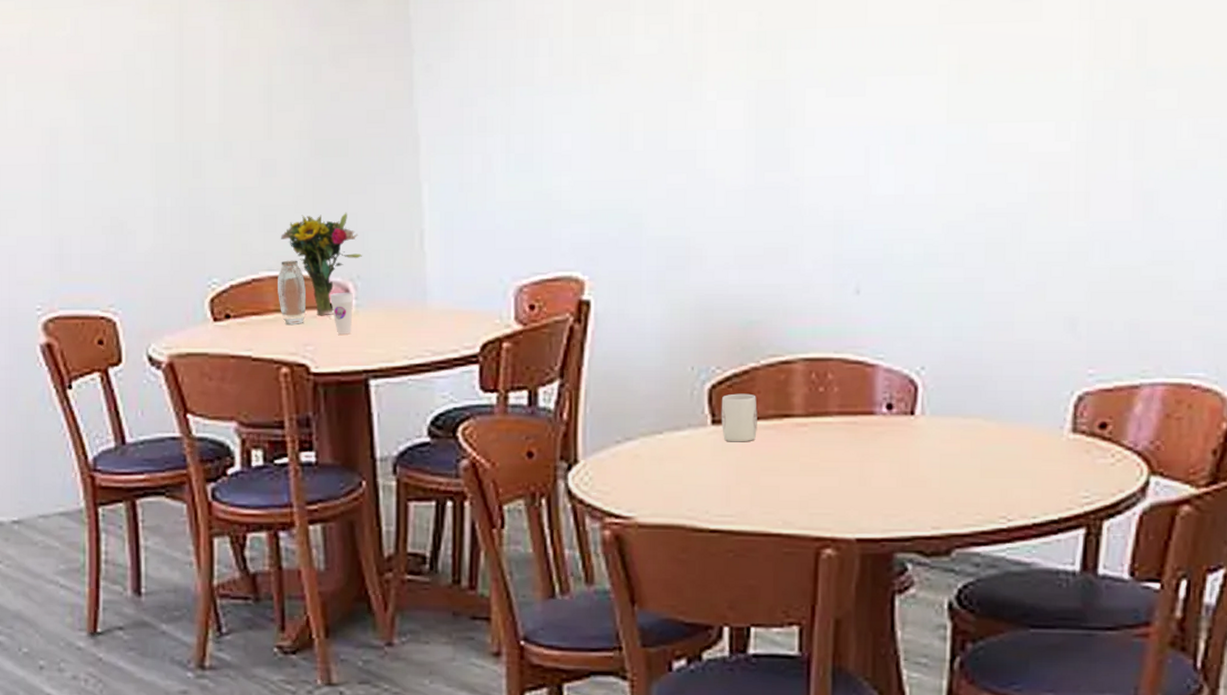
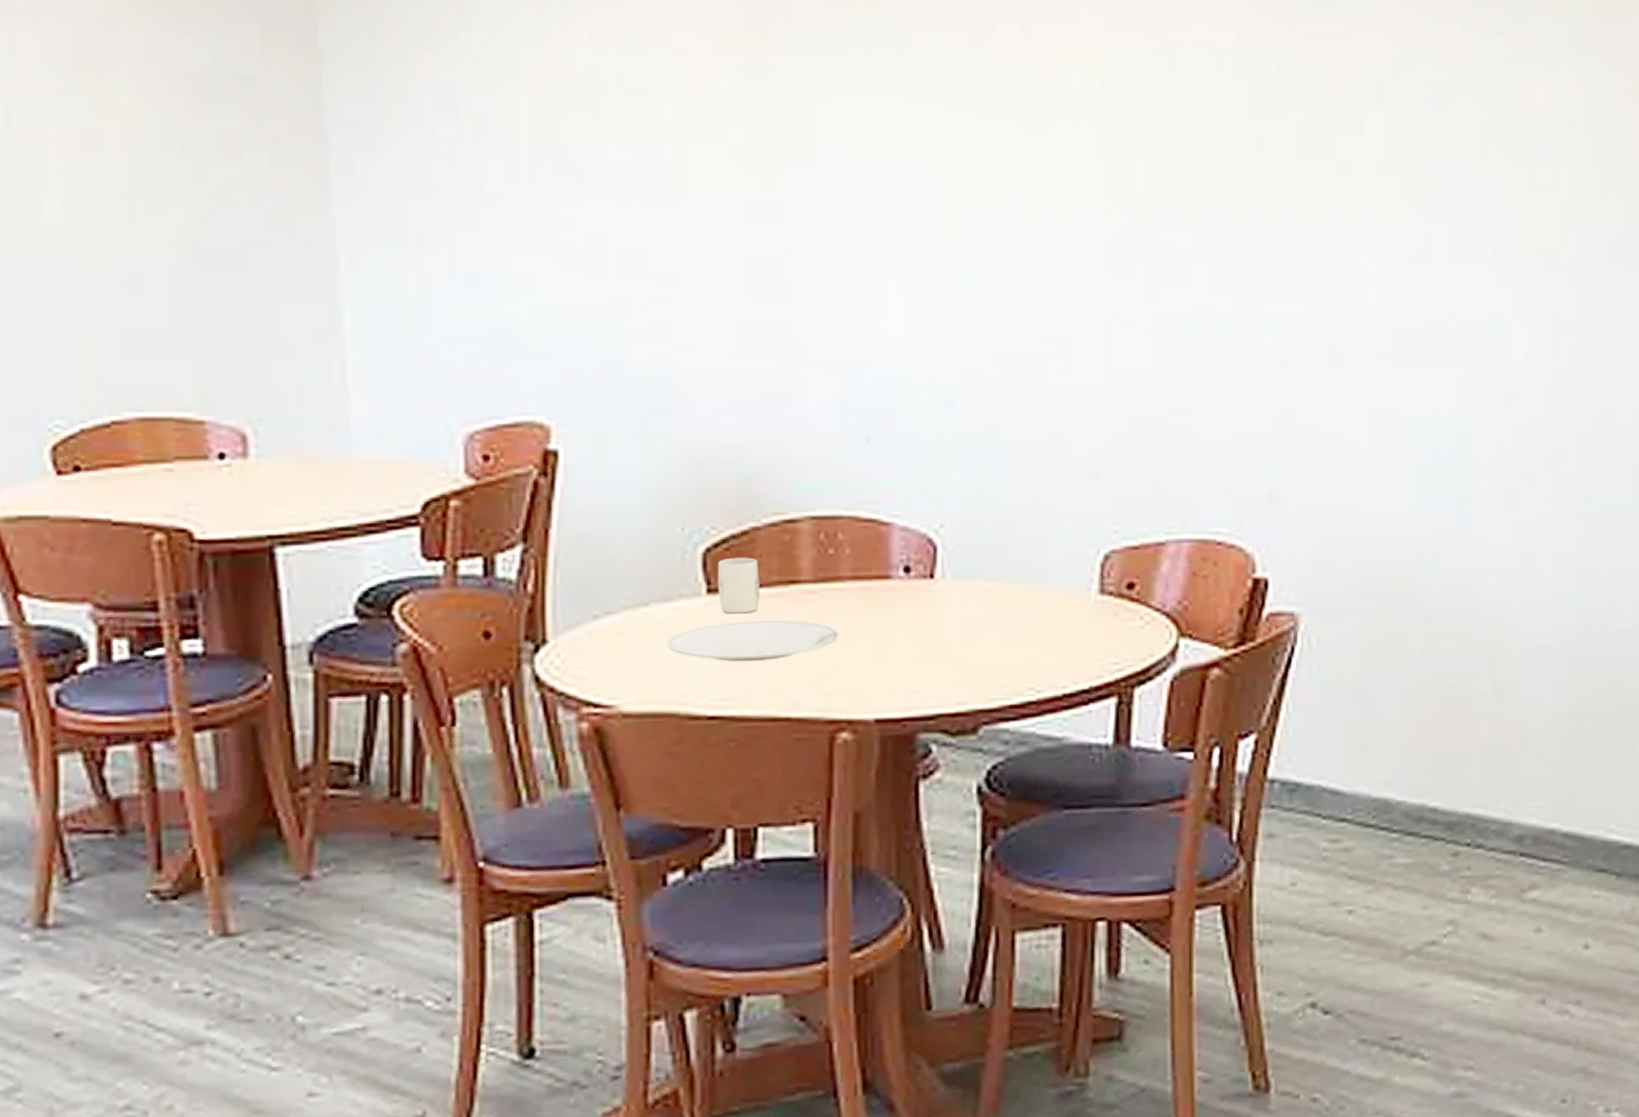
vase: present [278,260,307,326] -> none [148,398,188,480]
bouquet: present [281,212,362,316] -> none [152,339,263,469]
cup: present [330,292,353,335] -> none [221,438,252,492]
plate: none [677,448,827,484] -> present [667,620,840,662]

